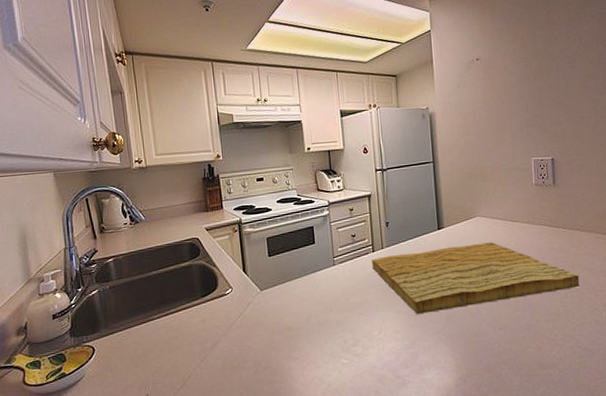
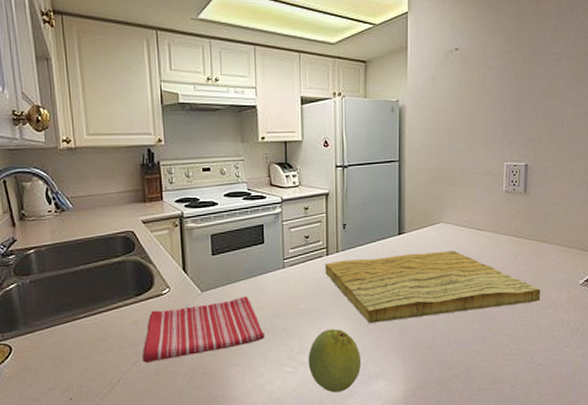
dish towel: none [210,293,321,359] -> present [143,296,266,363]
fruit: none [361,320,413,382] -> present [308,328,362,393]

